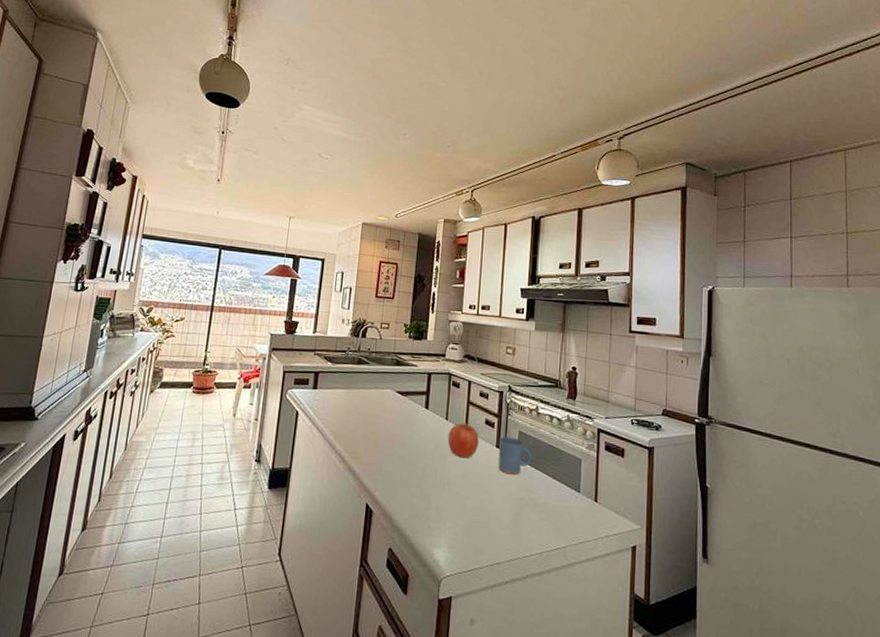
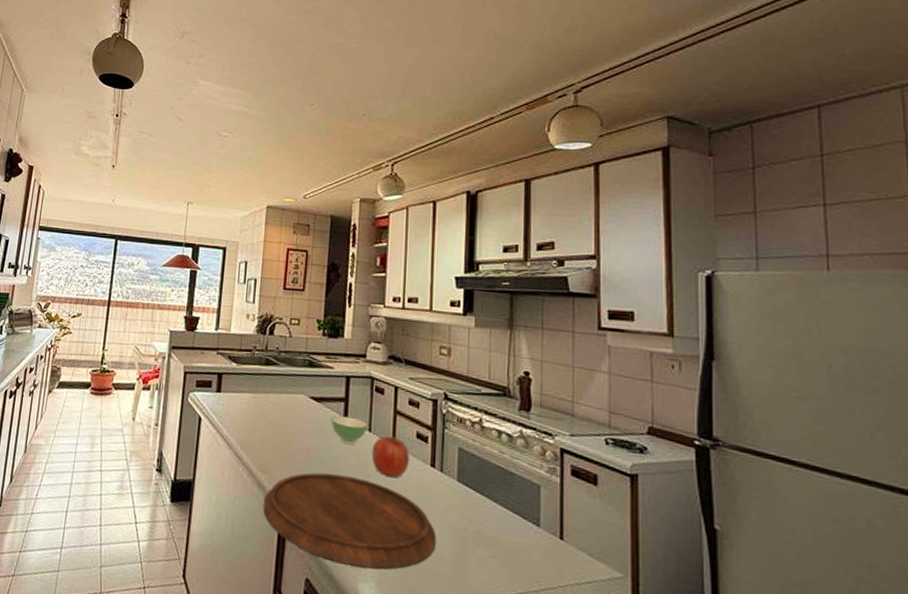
cutting board: none [352,456,499,536] -> present [262,472,437,570]
bowl: none [414,407,446,432] -> present [330,415,369,445]
mug: present [498,436,532,475] -> none [434,453,476,501]

